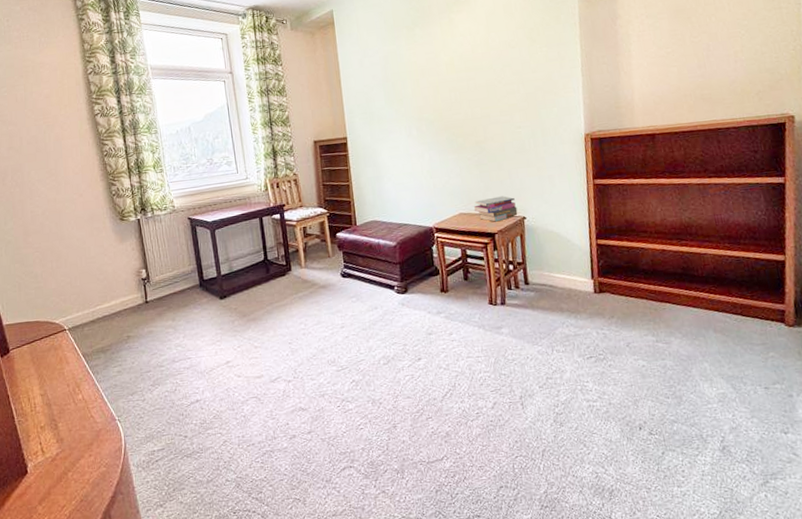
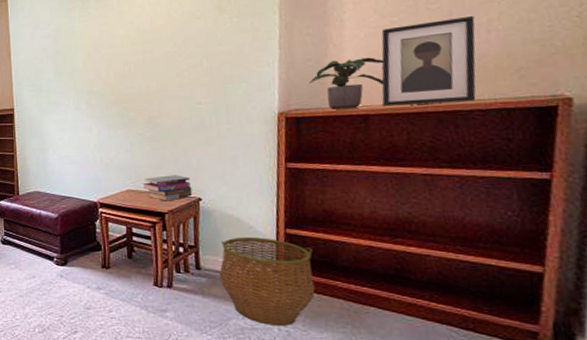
basket: none [545,249,624,330] -> present [219,236,316,326]
potted plant: none [607,83,664,131] -> present [309,57,384,110]
picture frame: none [659,48,731,127] -> present [381,15,476,107]

